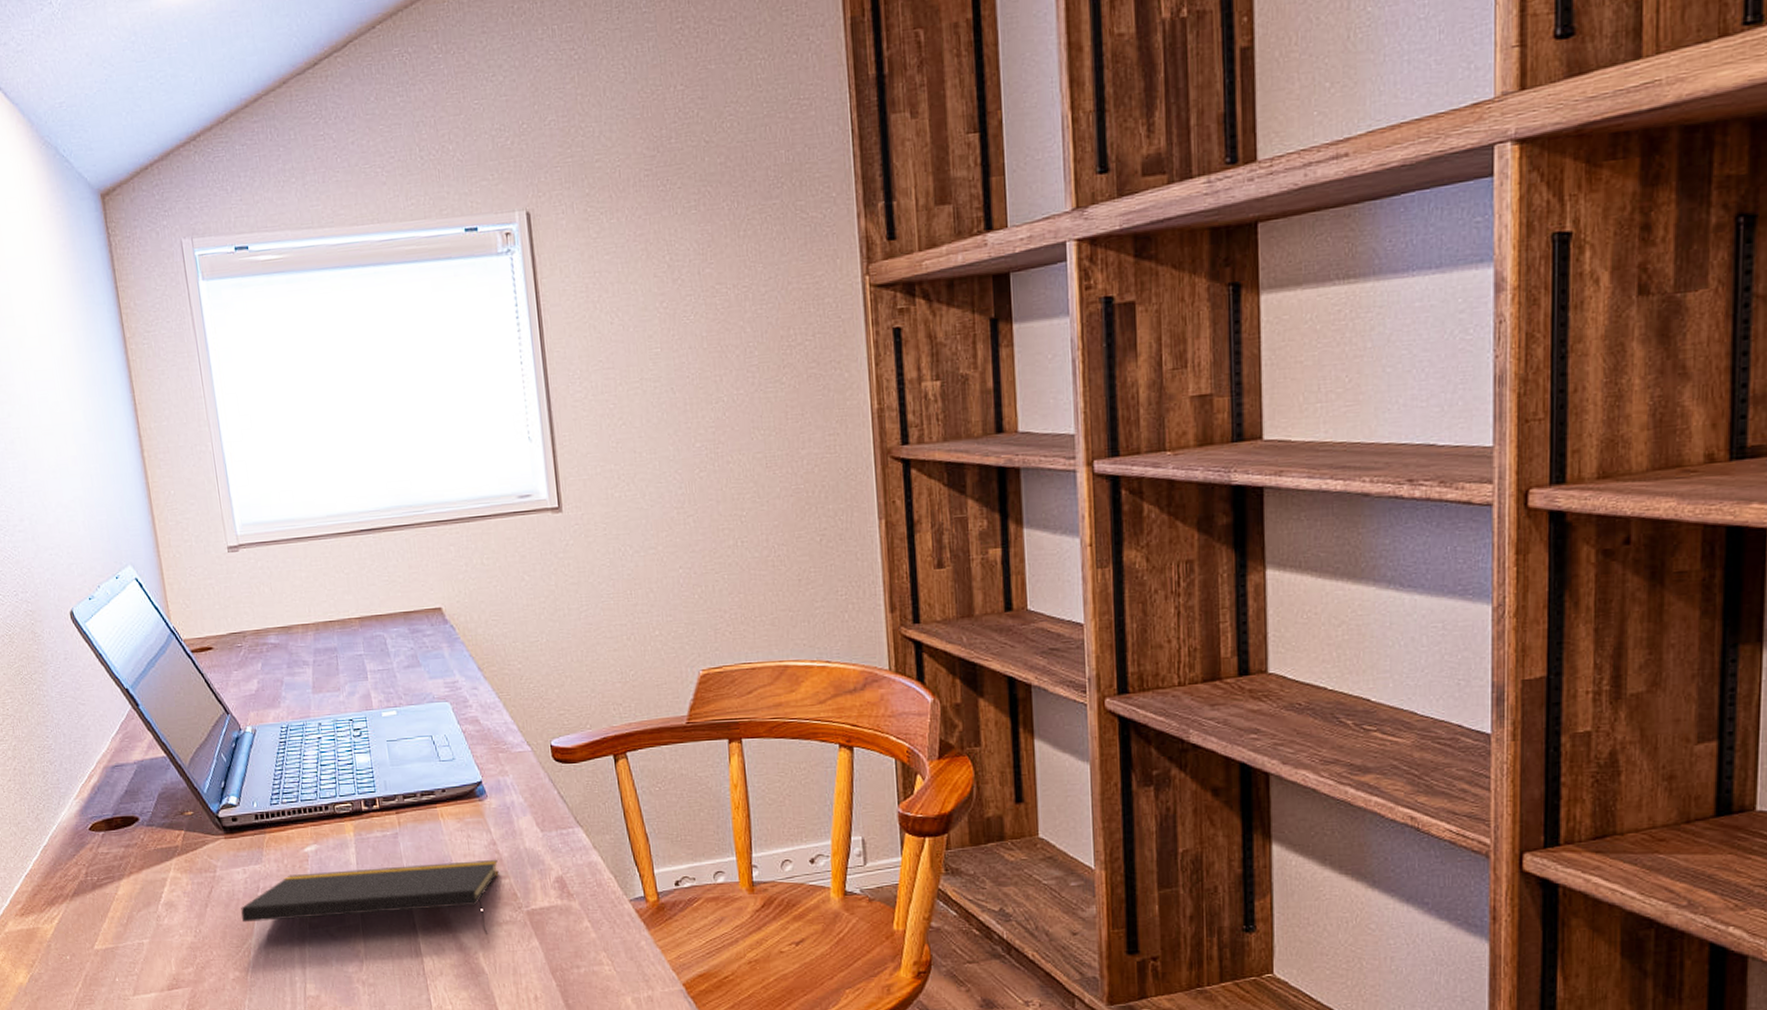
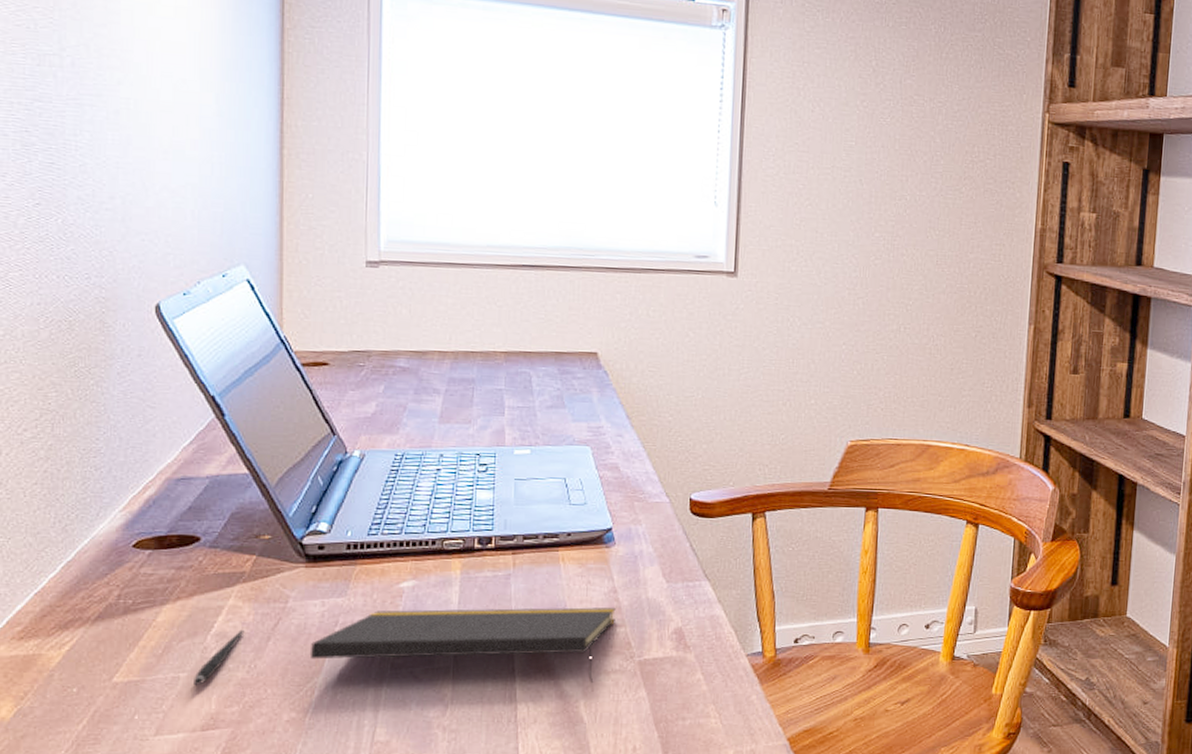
pen: none [154,898,187,951] -> present [194,629,245,686]

